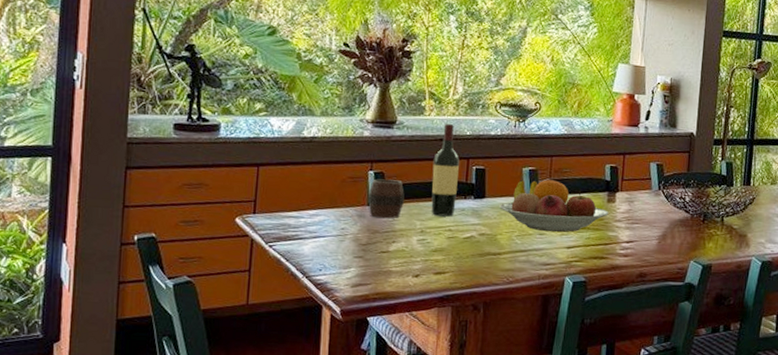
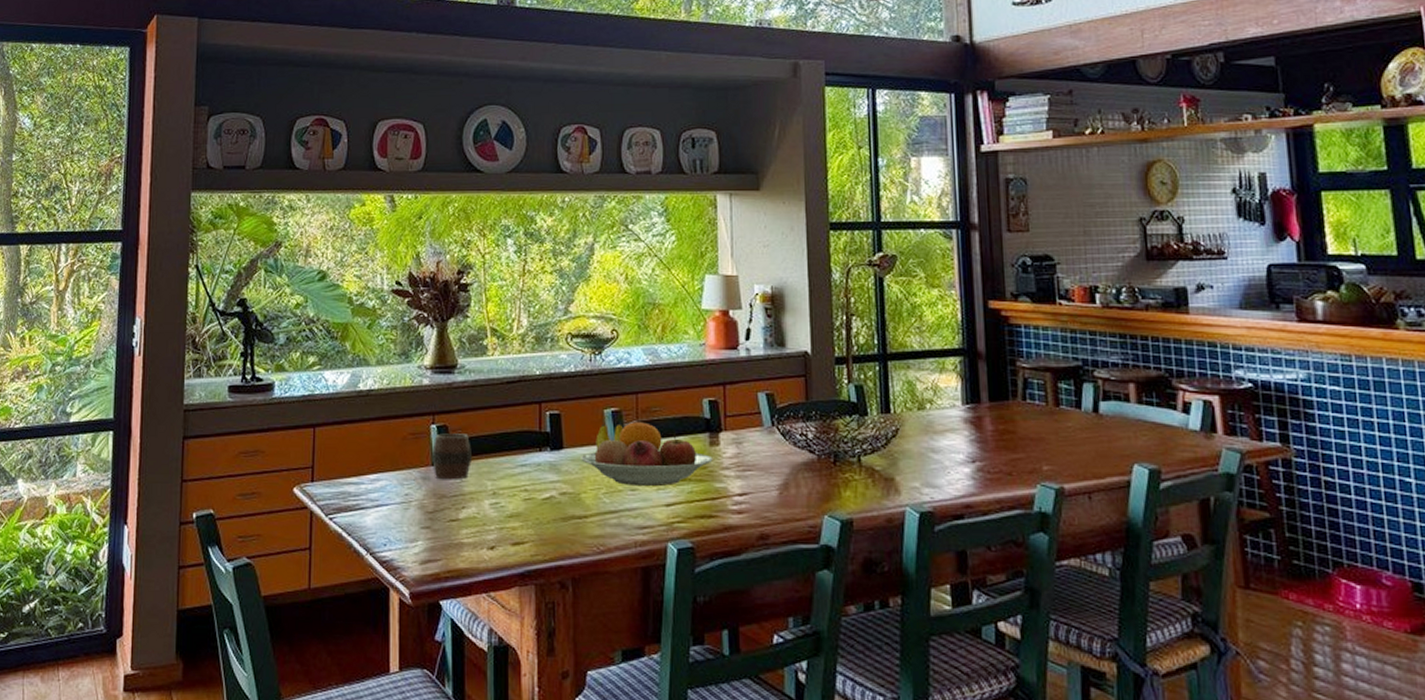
wine bottle: present [431,123,459,217] -> none [501,362,530,474]

